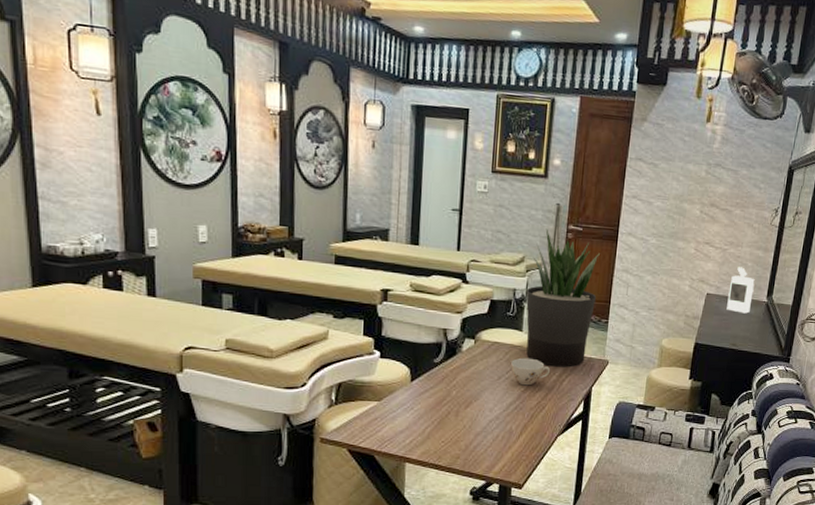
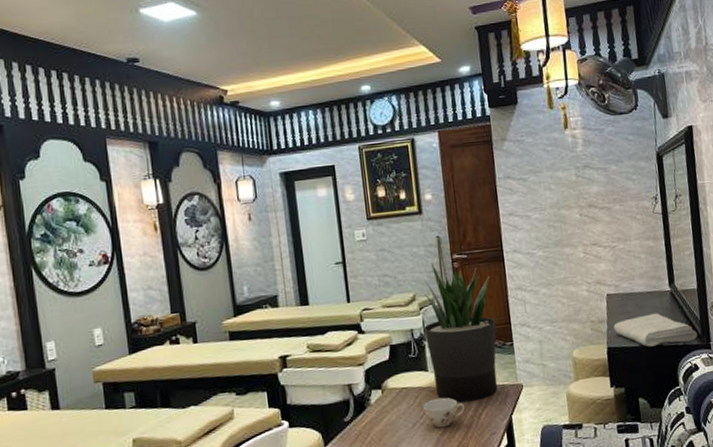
towel: none [705,319,781,352] -> present [613,313,698,347]
tissue box: present [726,266,755,314] -> none [627,260,656,308]

